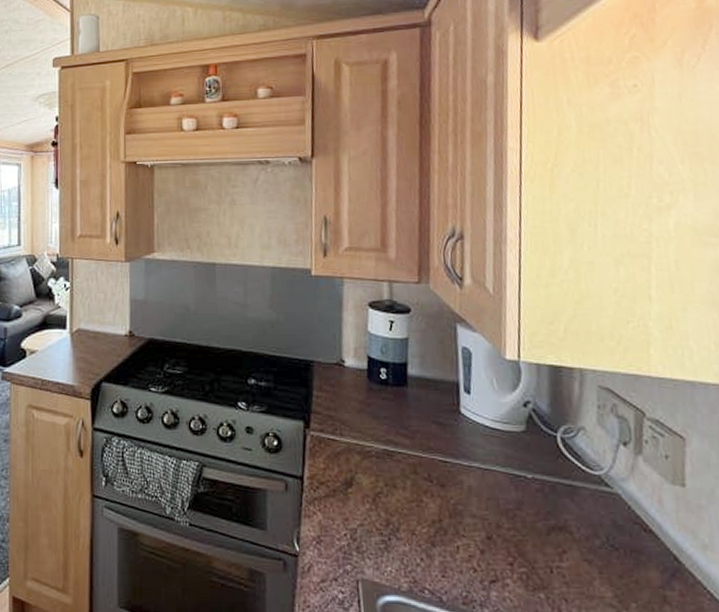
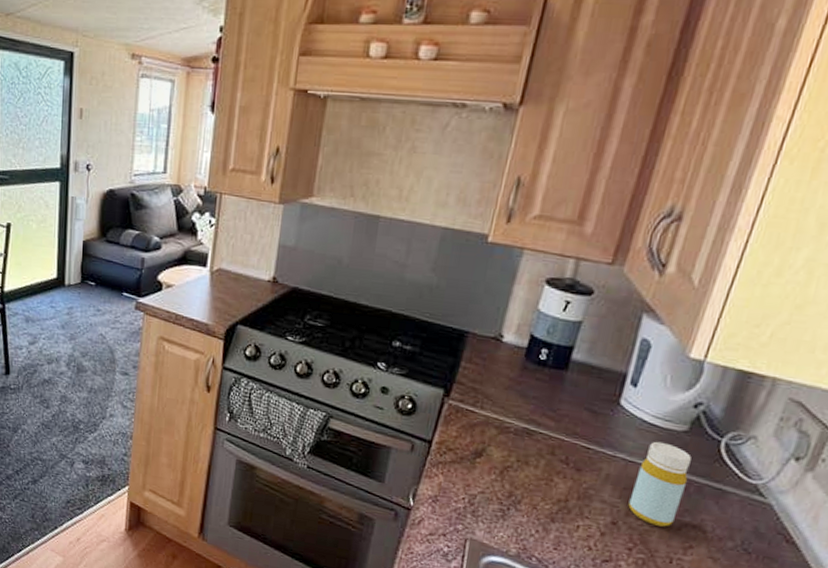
bottle: none [495,445,542,534] -> present [628,441,691,527]

